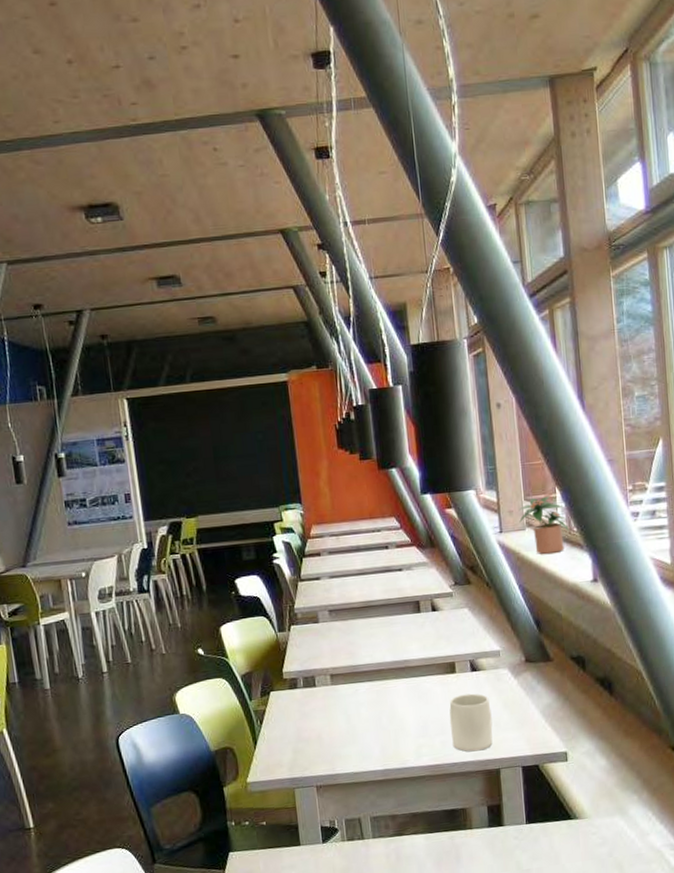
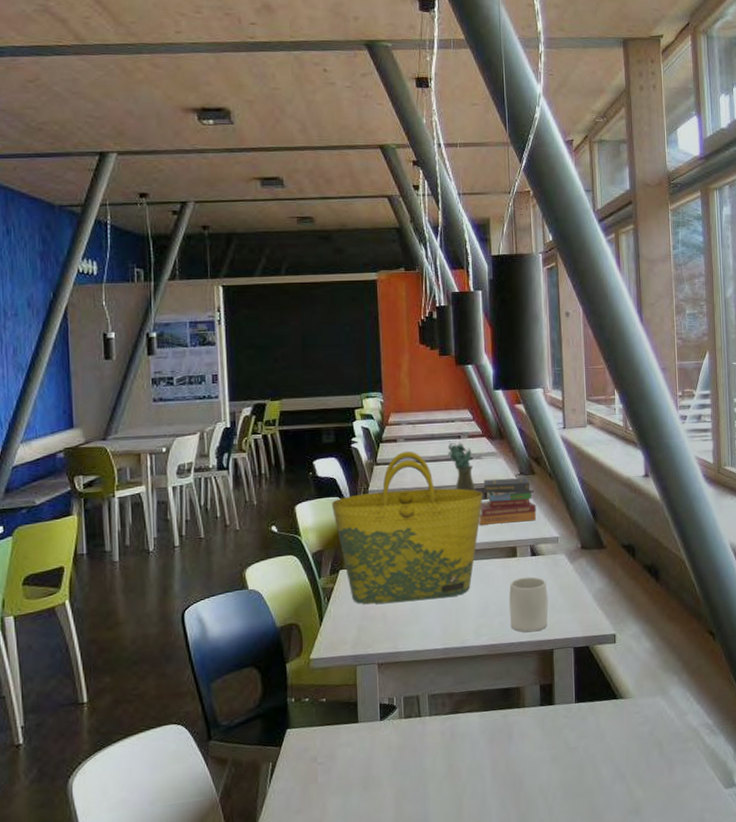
tote bag: none [256,564,416,726] -> present [331,451,483,605]
vase: none [375,552,408,605] -> present [447,441,476,491]
books: none [412,588,475,641] -> present [478,478,537,525]
potted plant: present [519,495,569,555] -> none [581,397,625,450]

